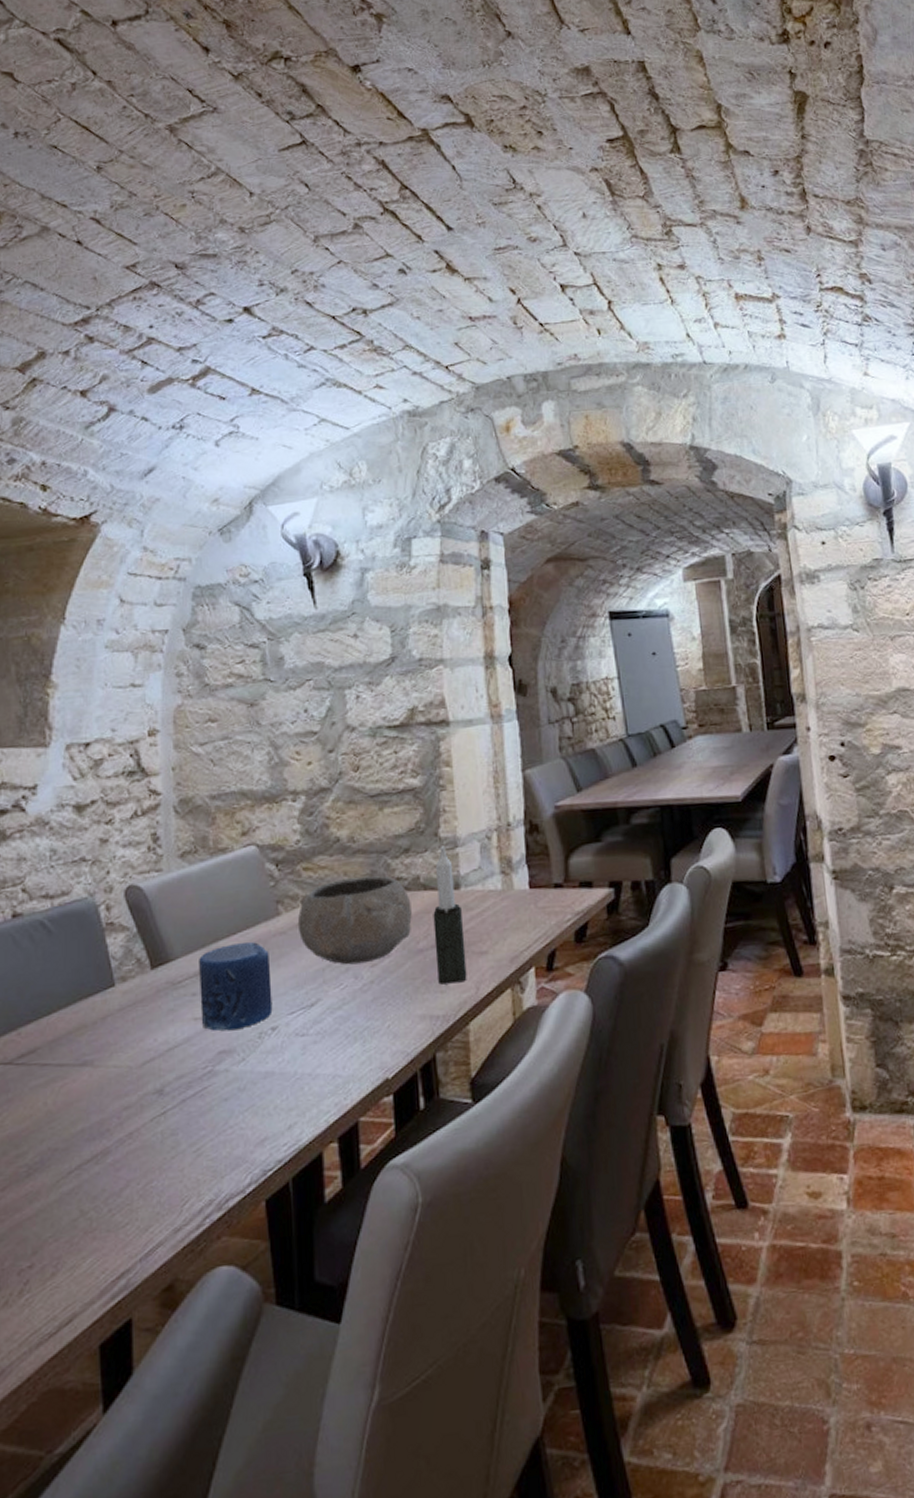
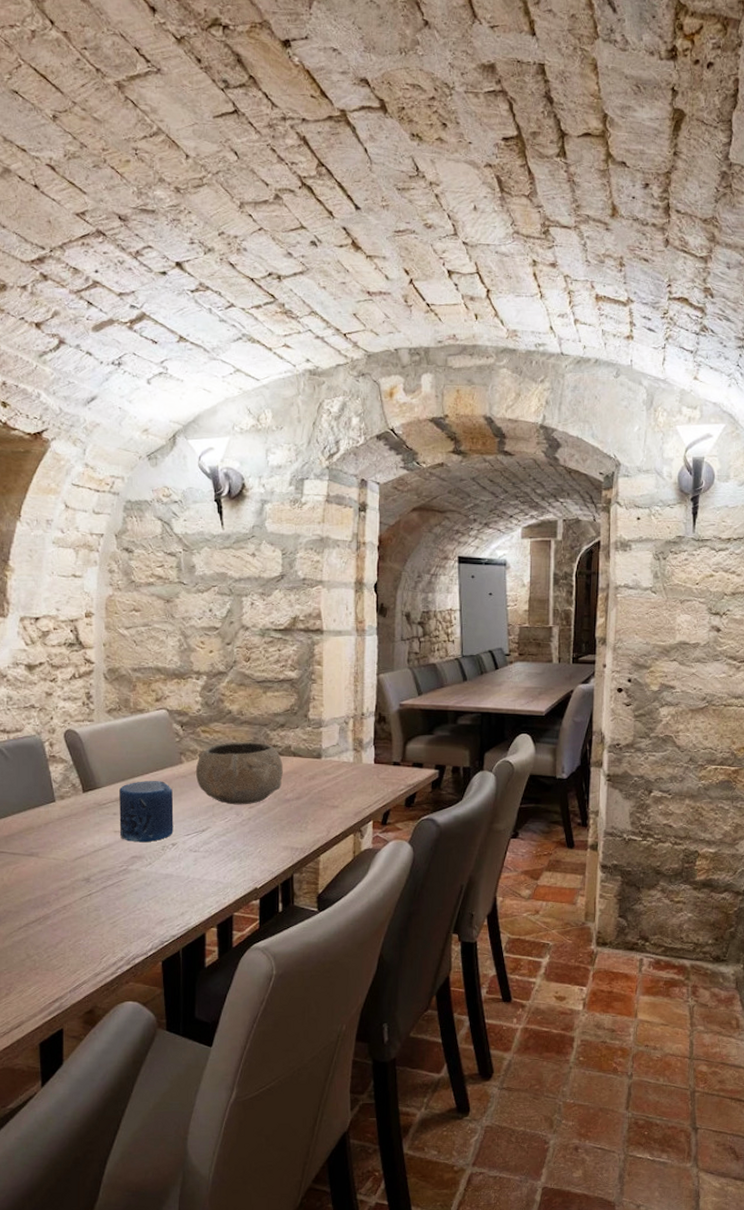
candle: present [433,846,467,985] -> none [298,725,322,826]

